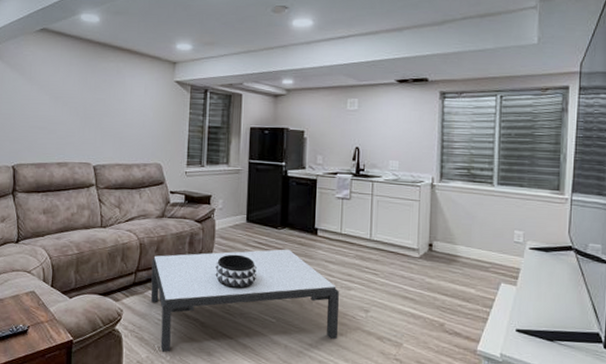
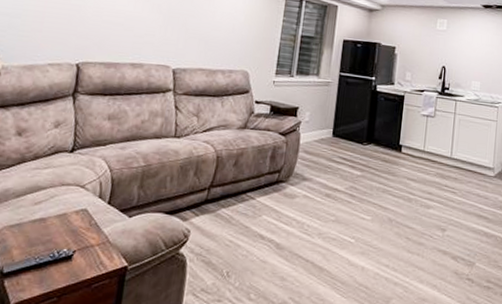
coffee table: present [150,249,339,352] -> none [223,165,419,278]
decorative bowl: present [215,254,257,289] -> none [295,170,339,208]

